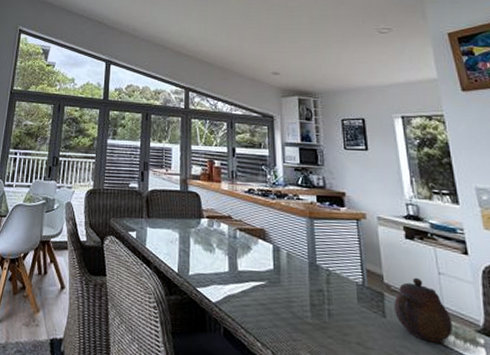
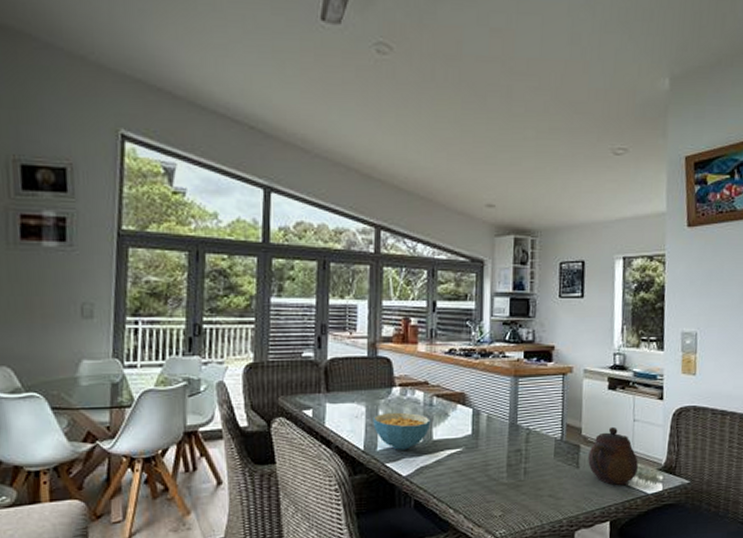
cereal bowl: none [185,240,235,277] -> present [373,412,431,450]

